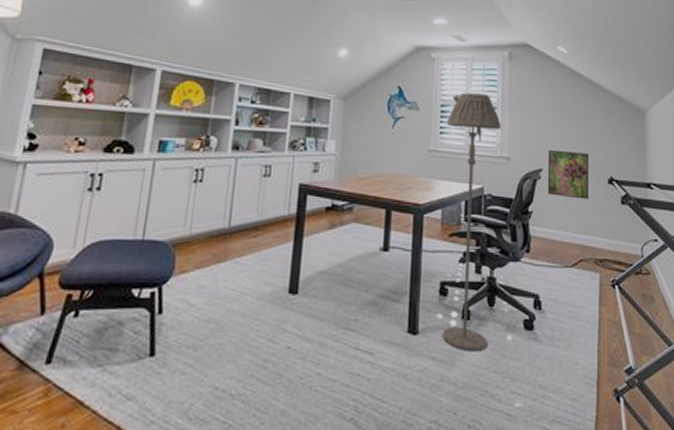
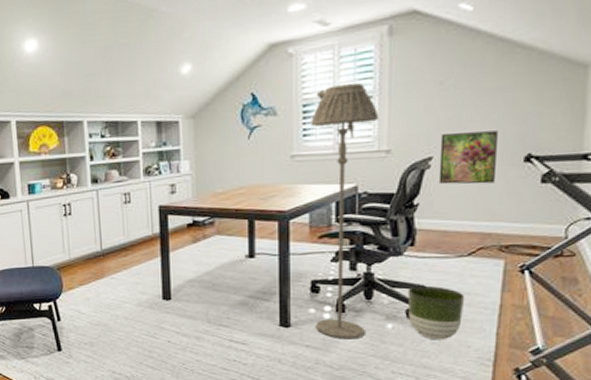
planter: none [524,294,572,356] -> present [407,285,465,340]

